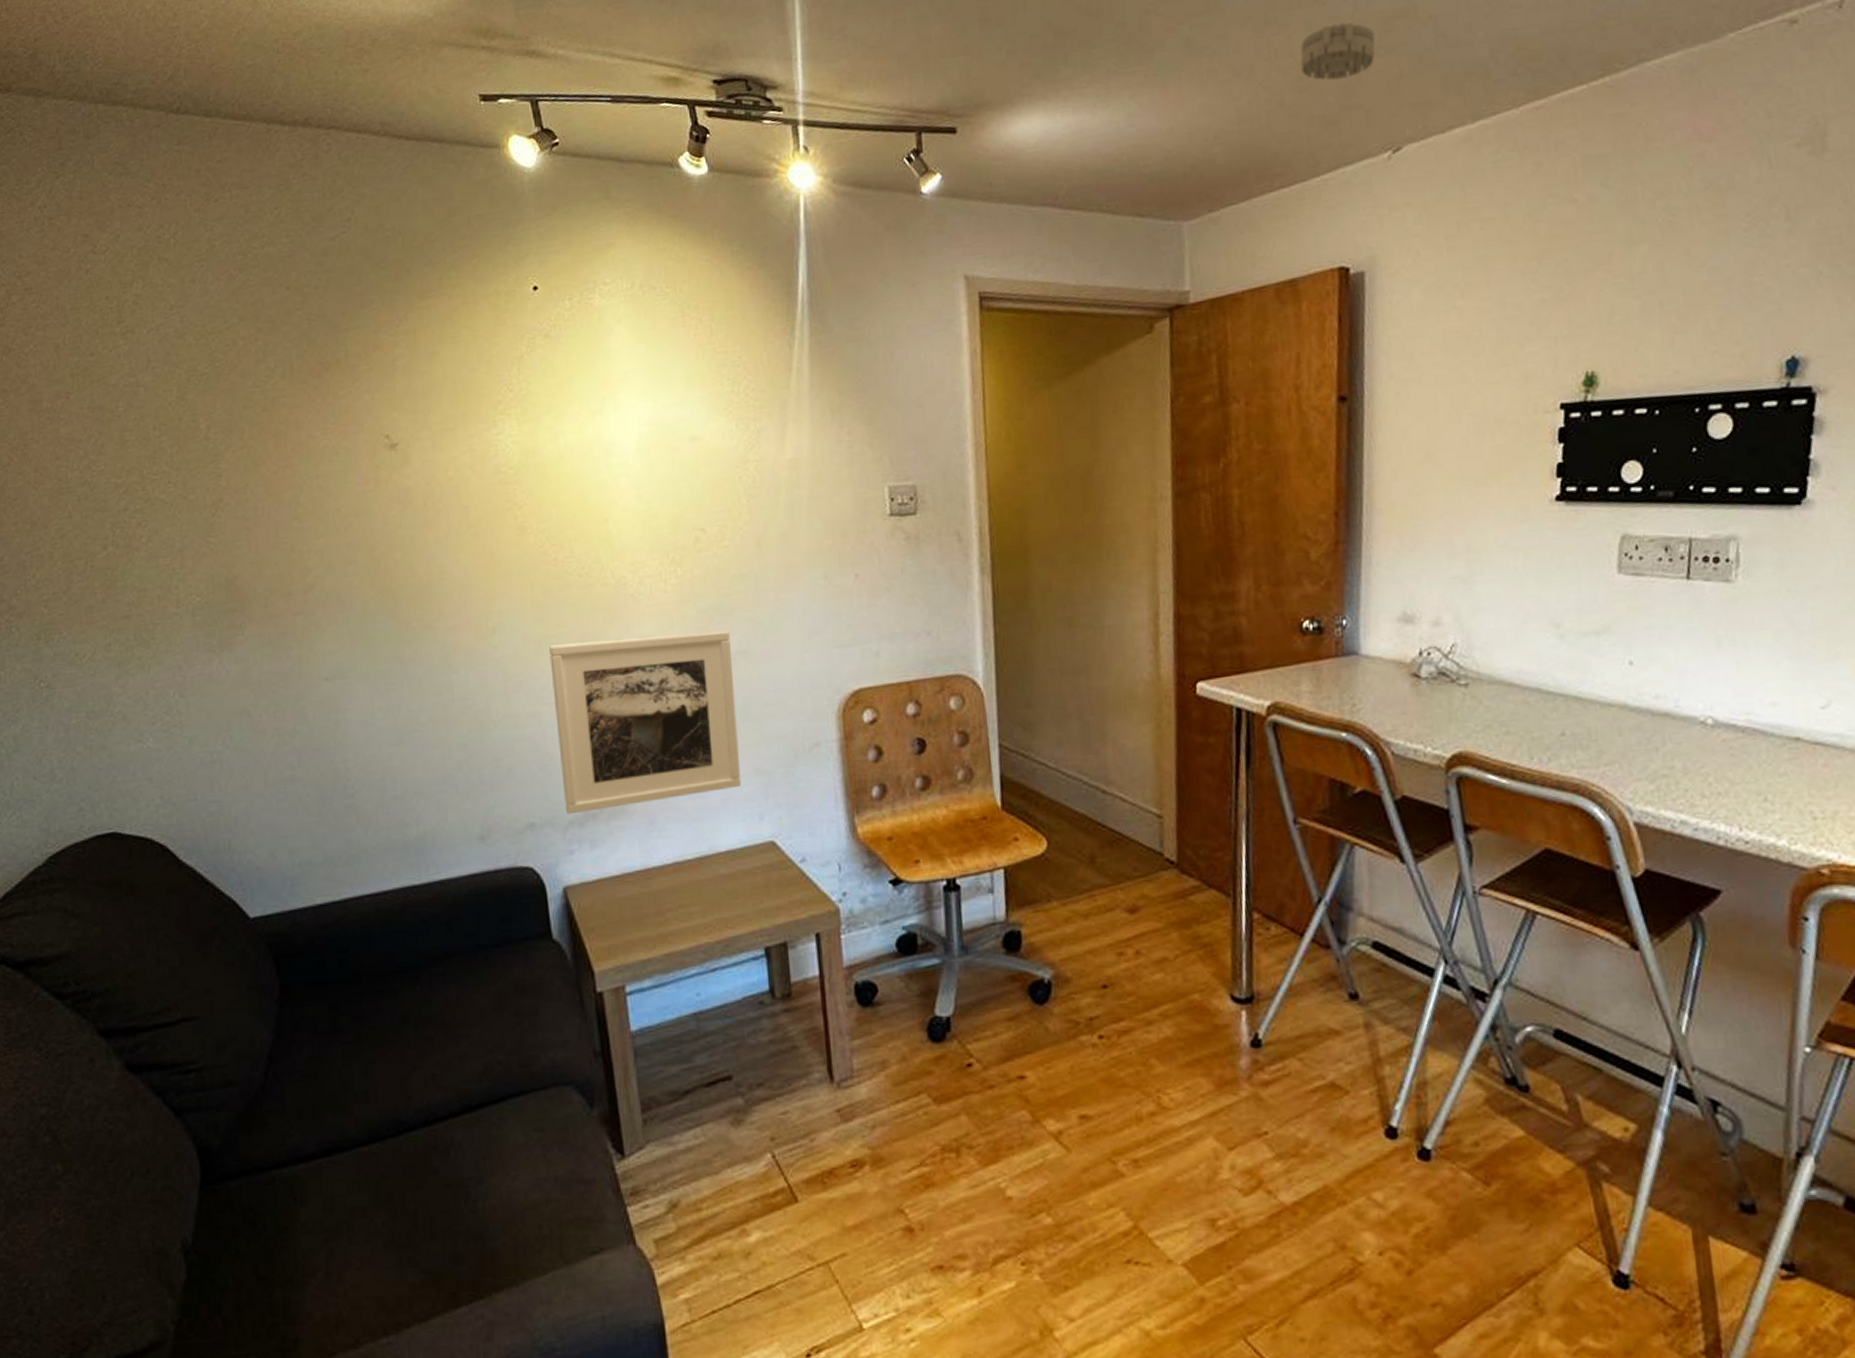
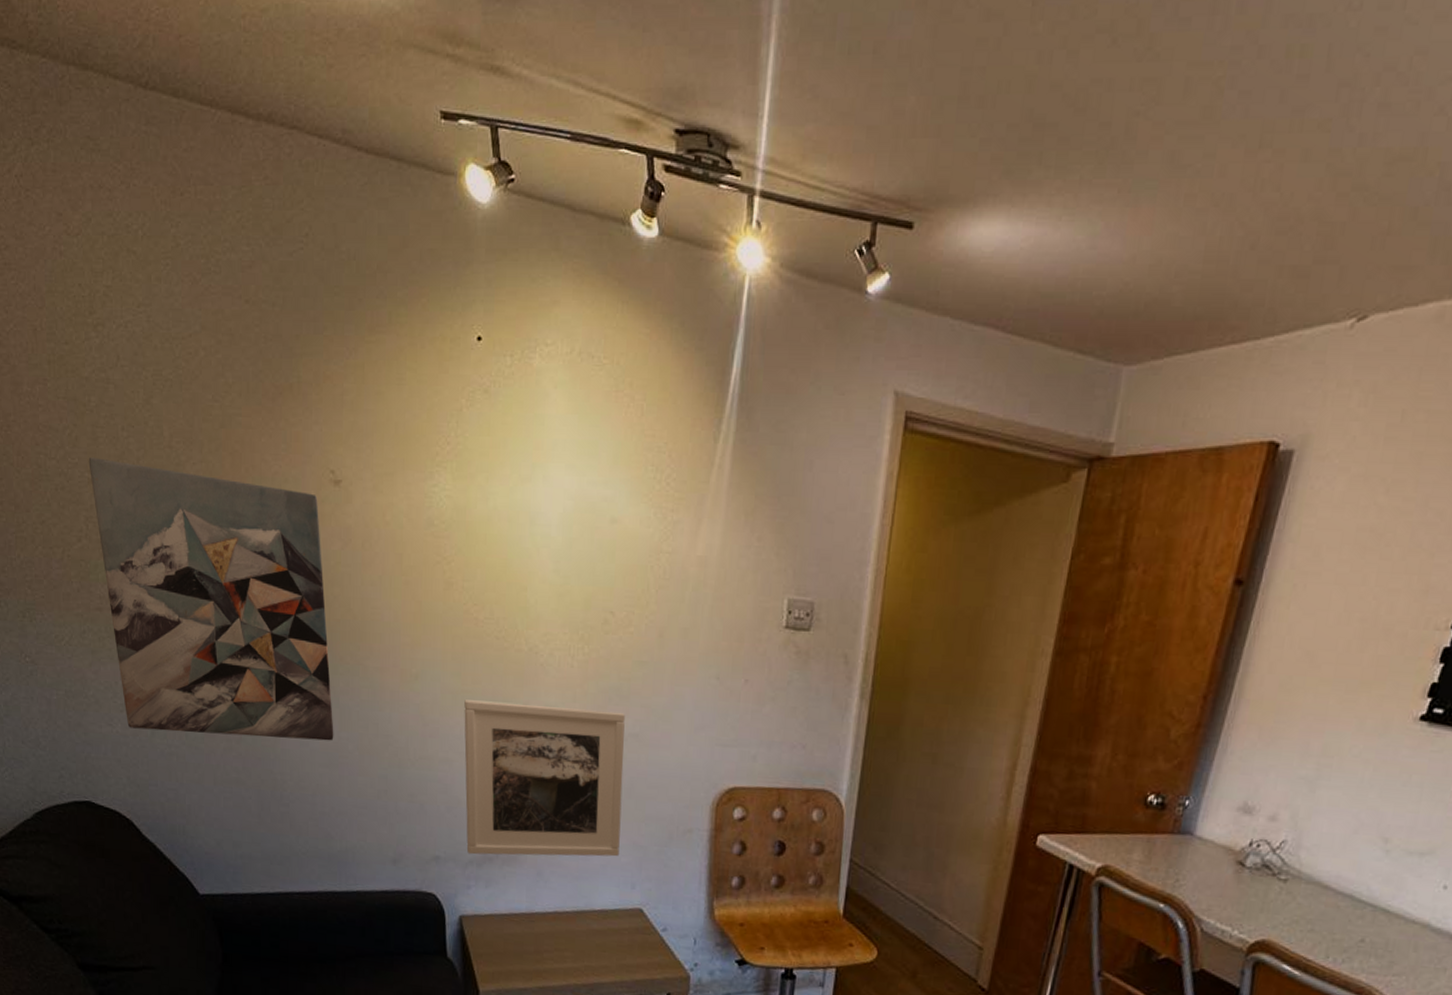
wall art: none [115,461,403,741] -> present [88,457,334,741]
smoke detector: present [1300,22,1376,81] -> none [1284,157,1374,225]

